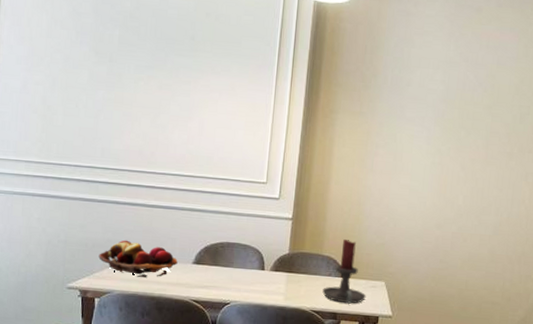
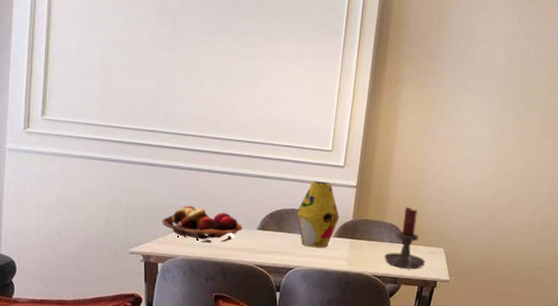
vase: none [231,213,276,283] -> present [296,181,340,249]

